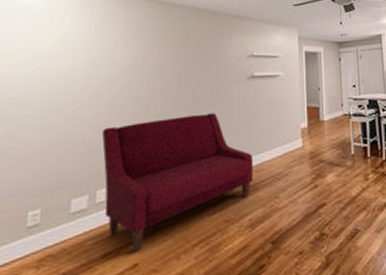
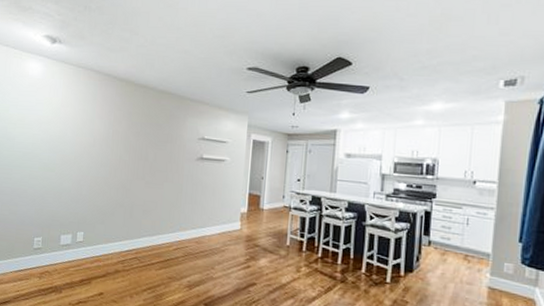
sofa: present [102,113,253,252] -> none [82,185,195,284]

